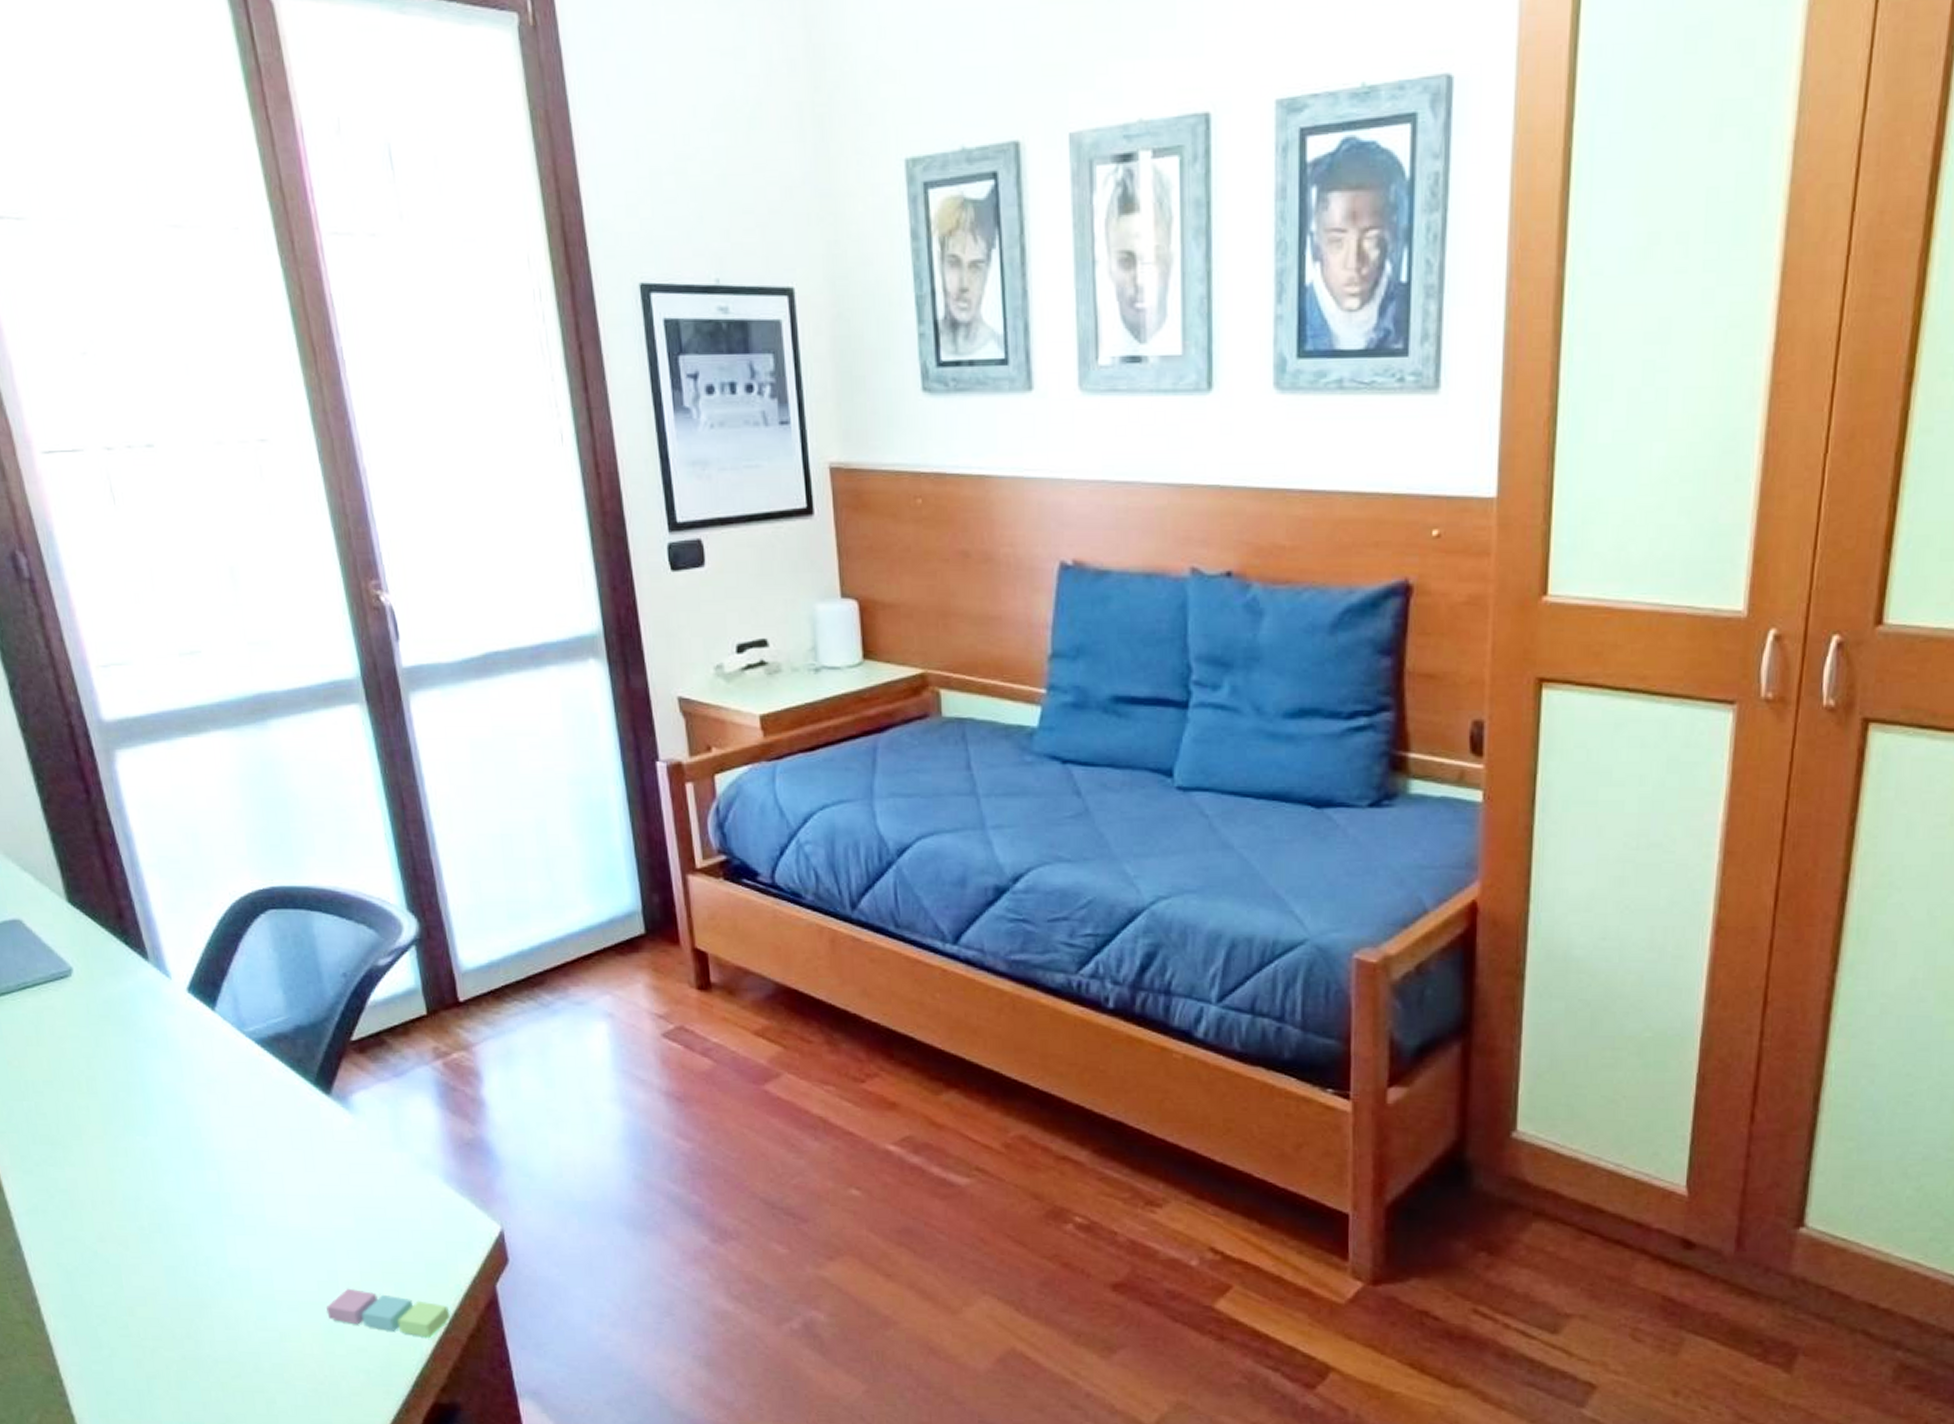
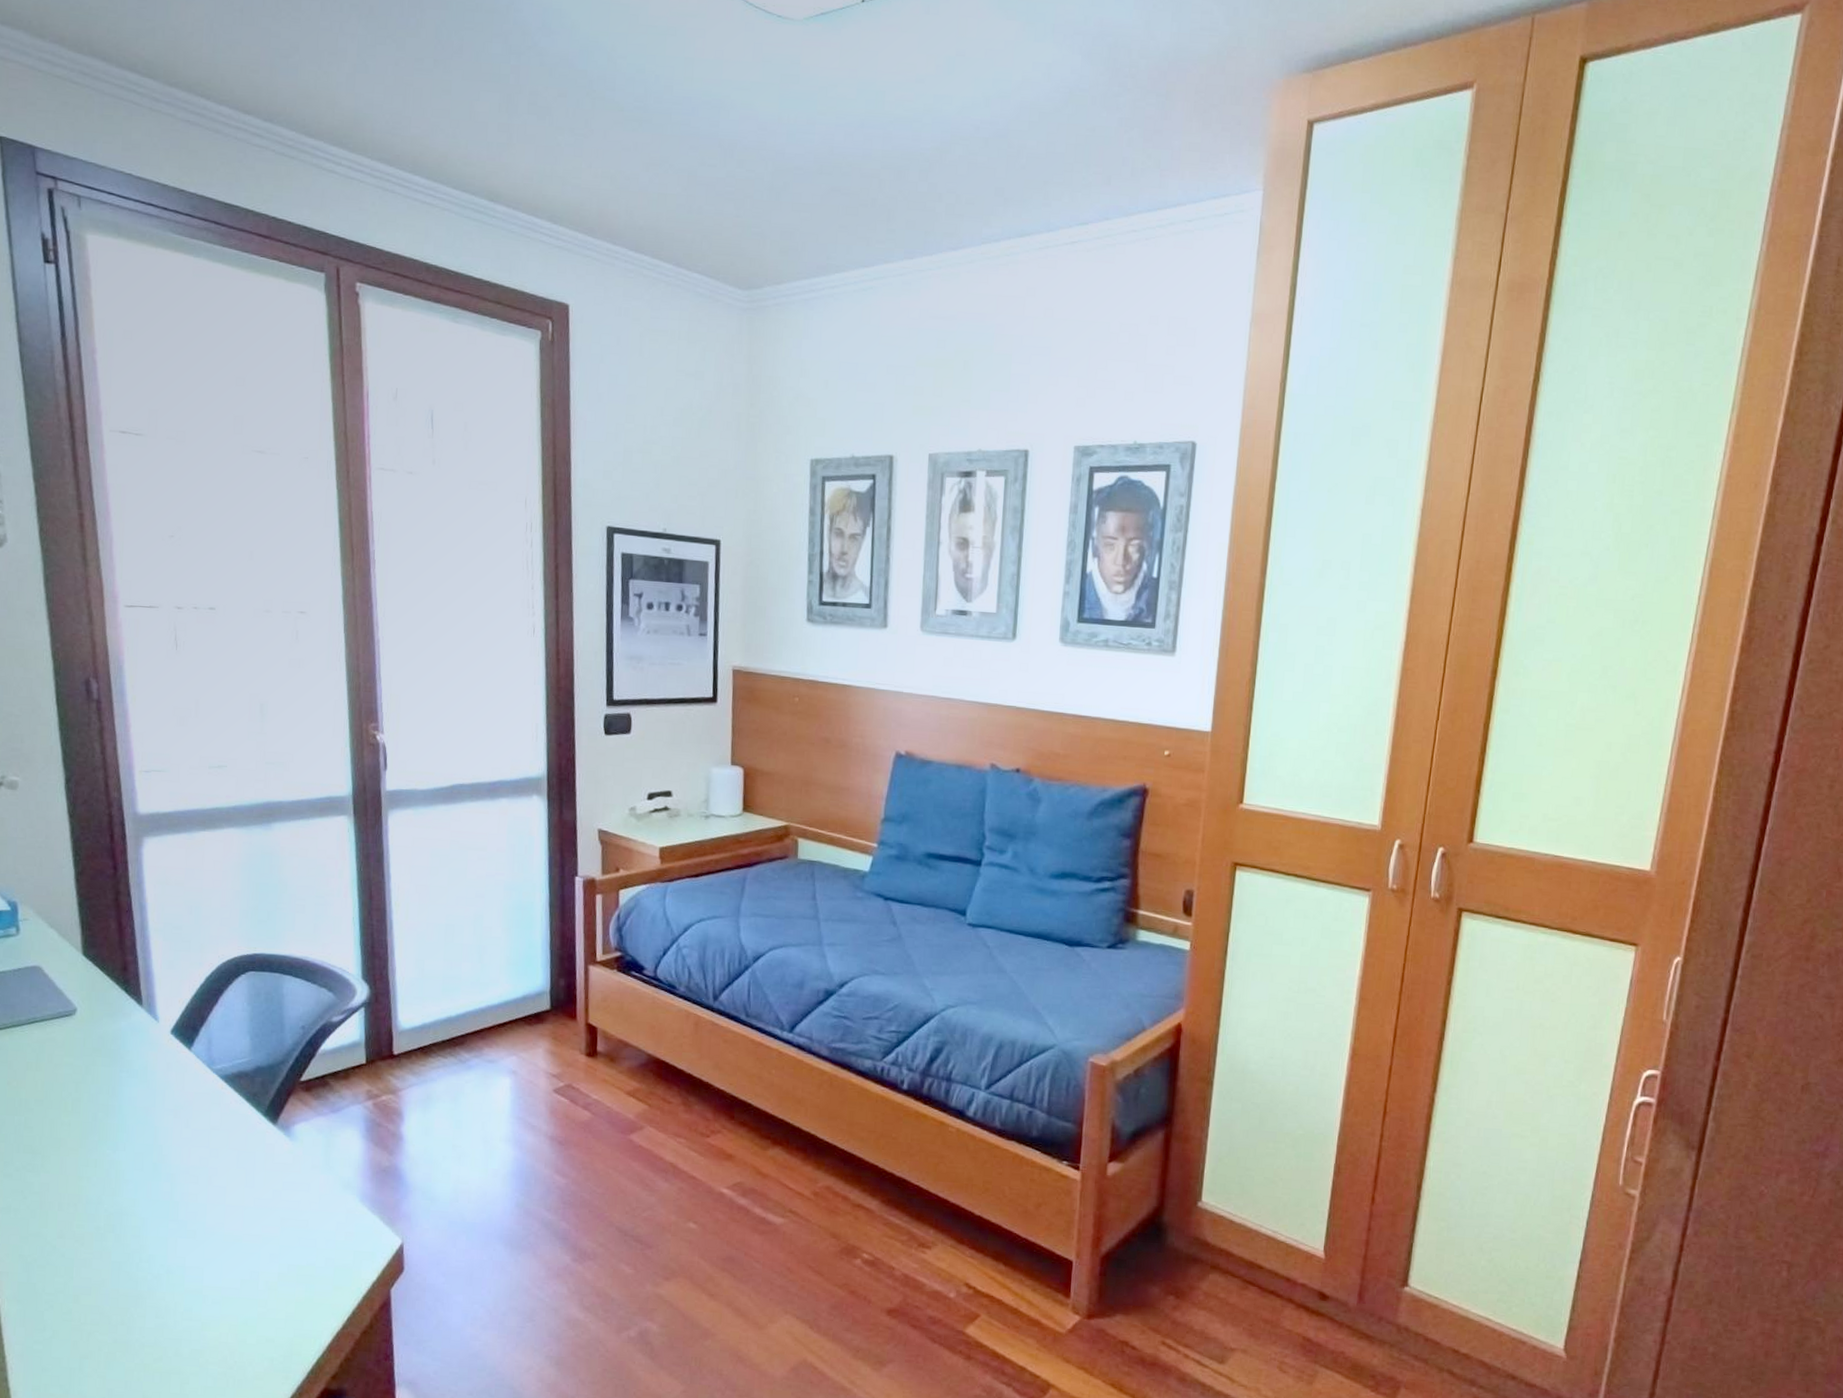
sticky notes: present [325,1288,451,1338] -> none [244,1287,349,1332]

